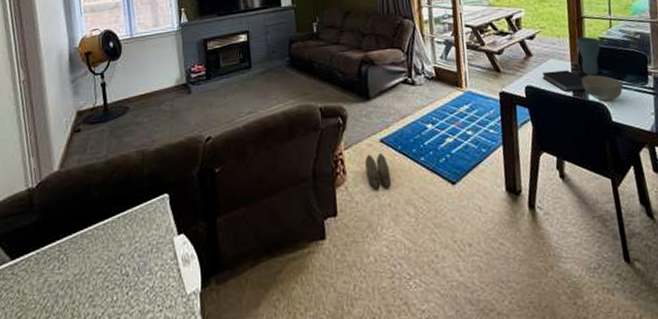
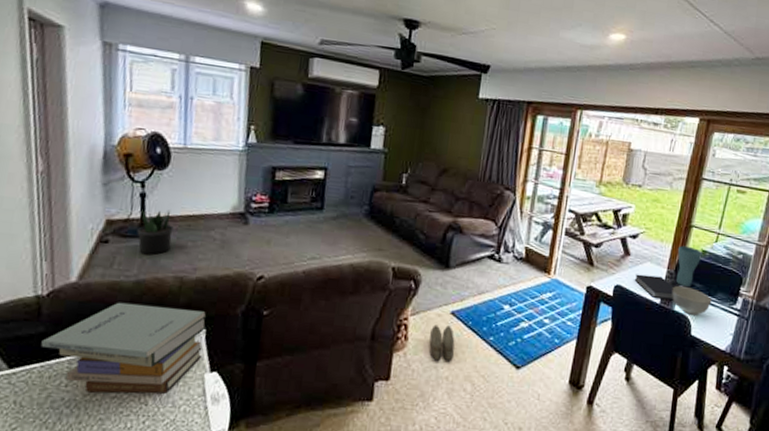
books: none [35,178,170,272] -> present [41,302,207,394]
planter: none [102,93,131,136] -> present [137,208,174,255]

